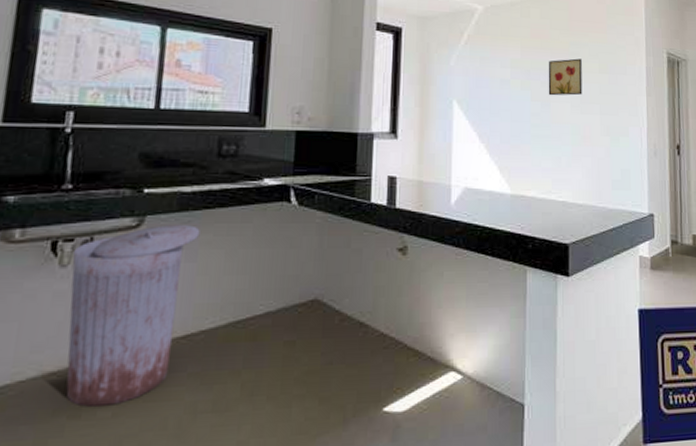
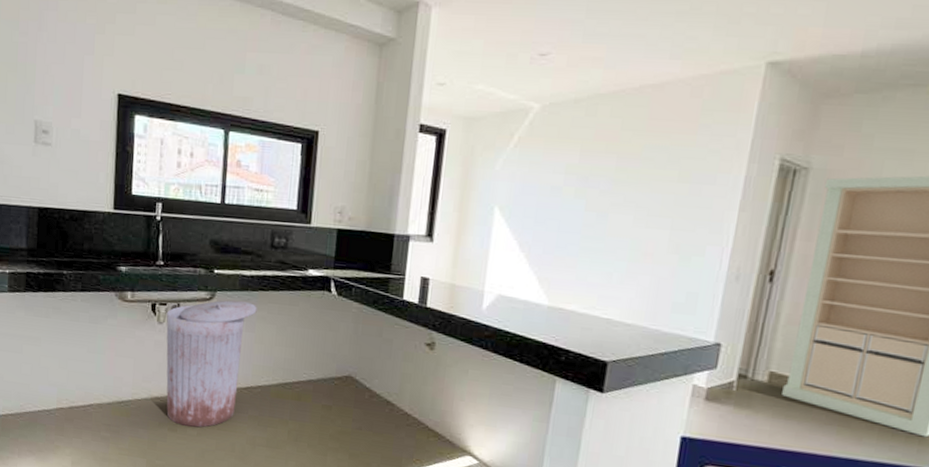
wall art: present [548,58,582,96] -> none [607,164,657,207]

